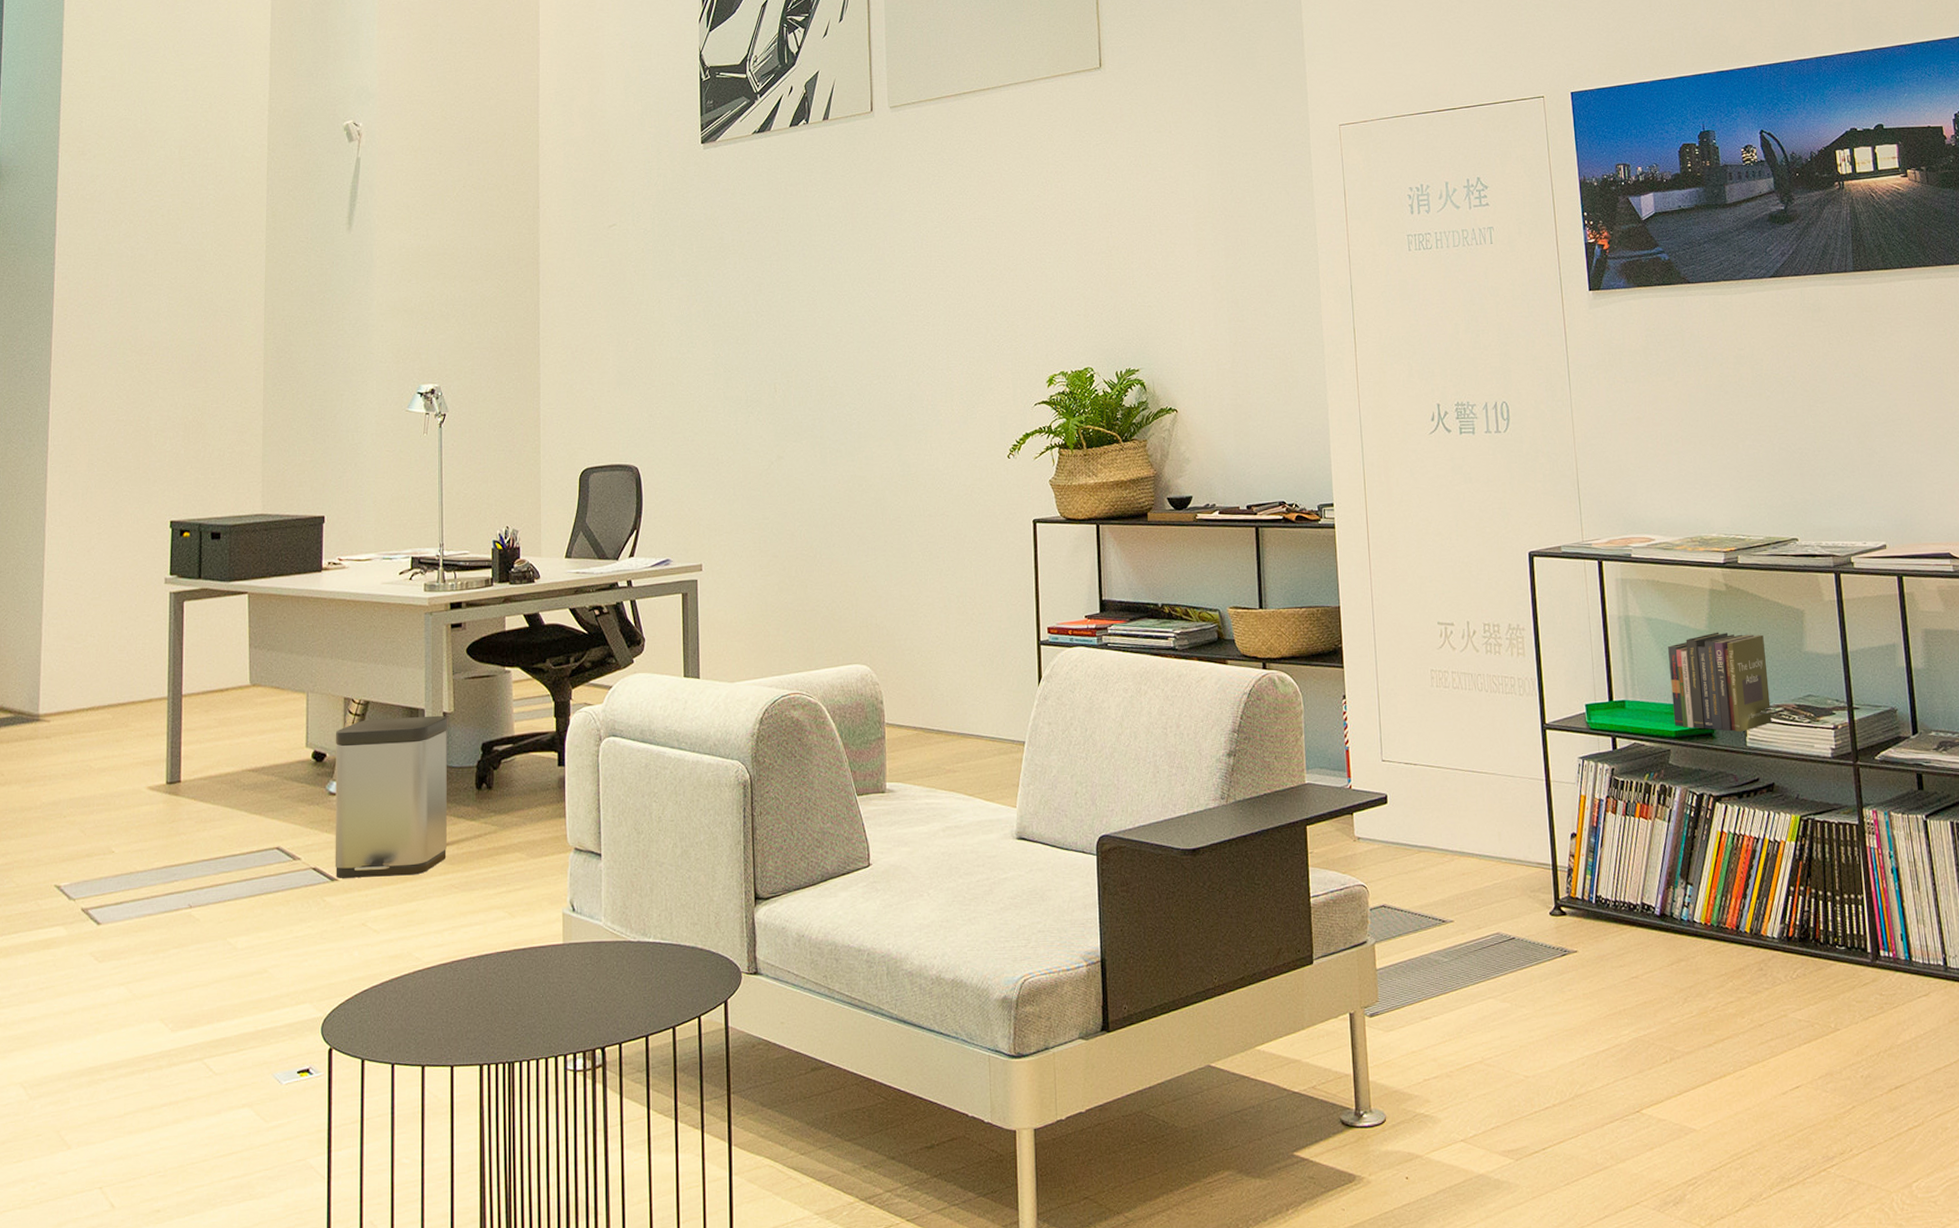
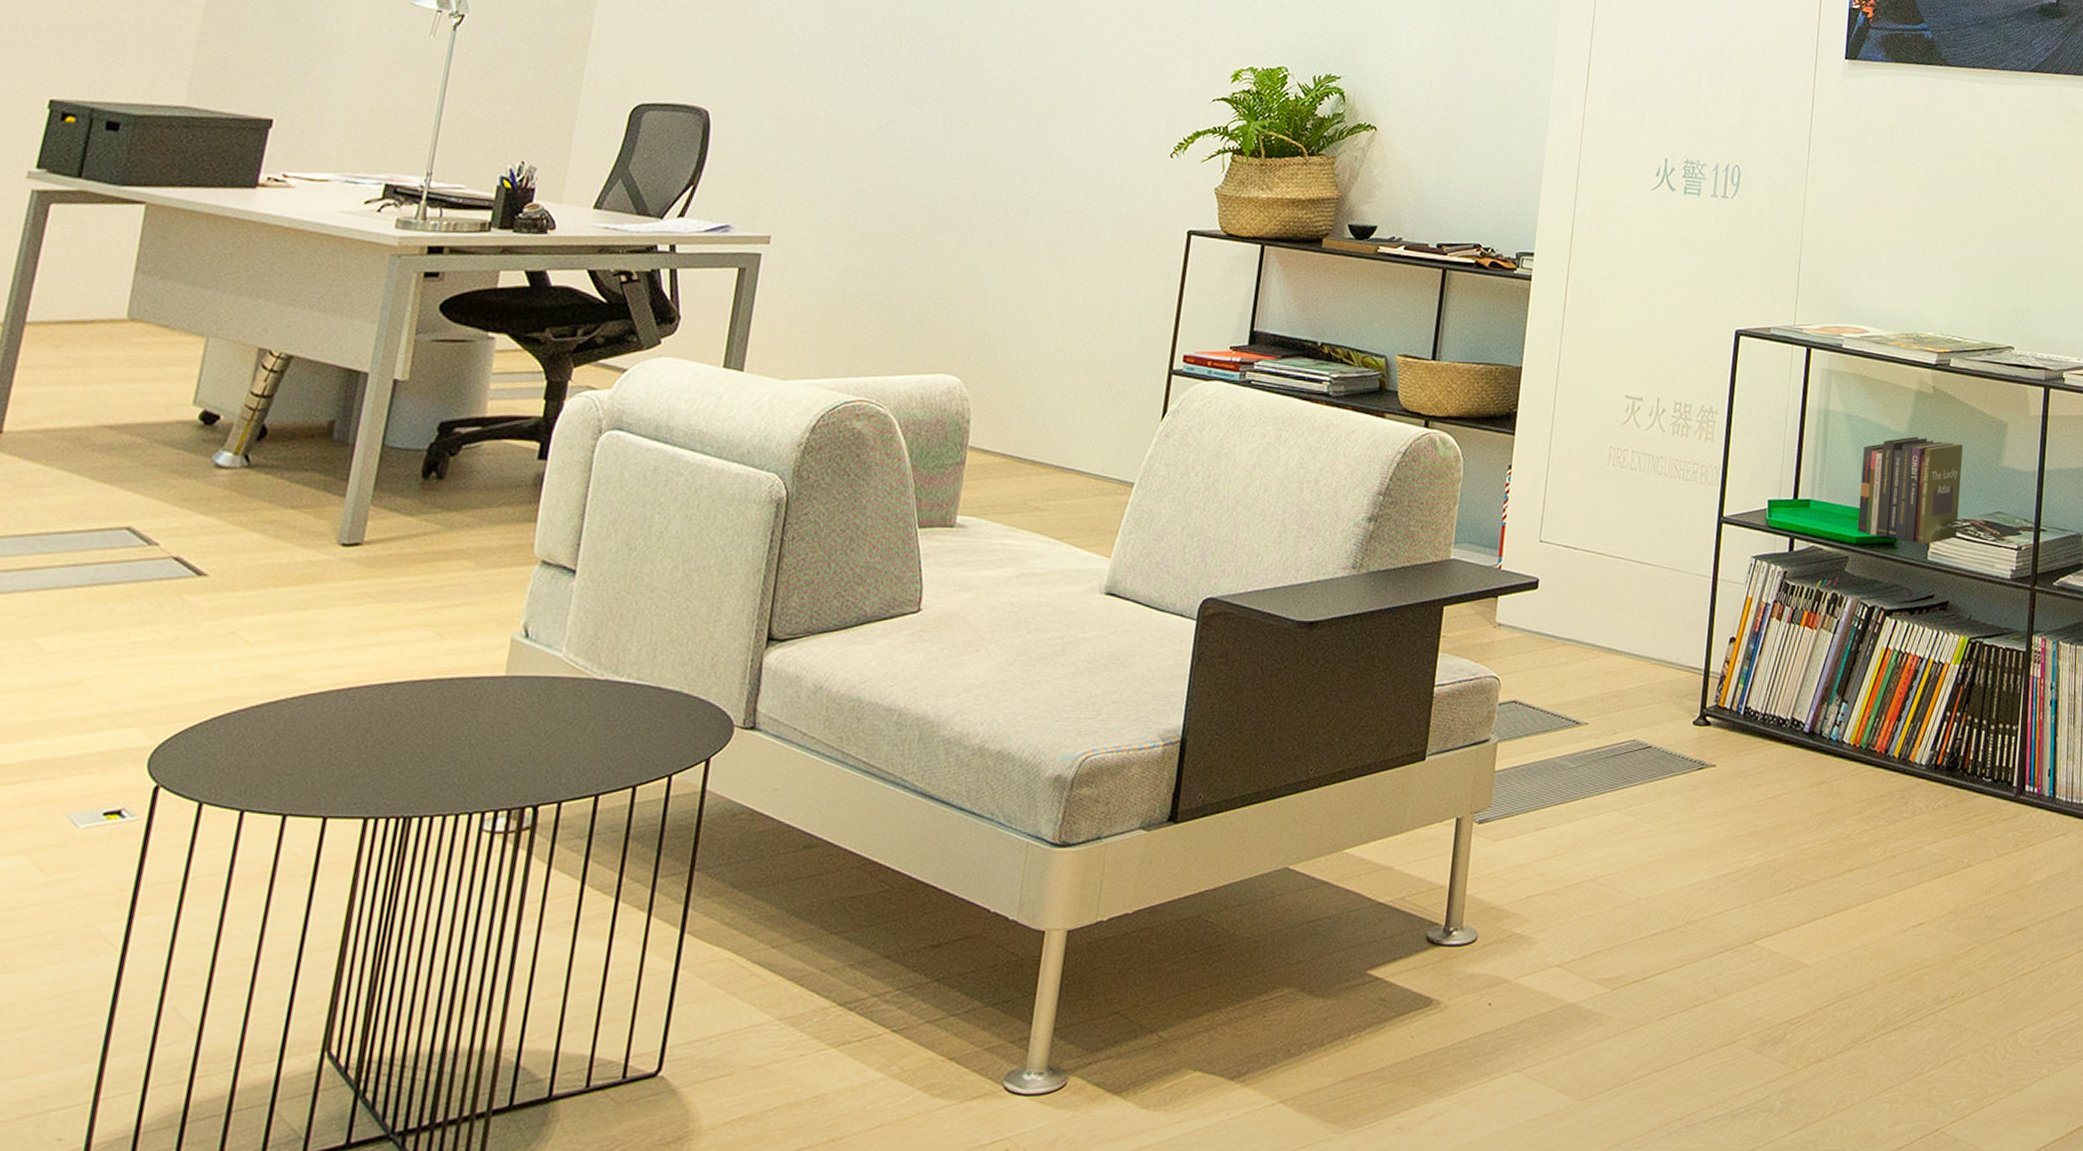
pedal bin: present [335,715,447,878] -> none [205,378,398,577]

